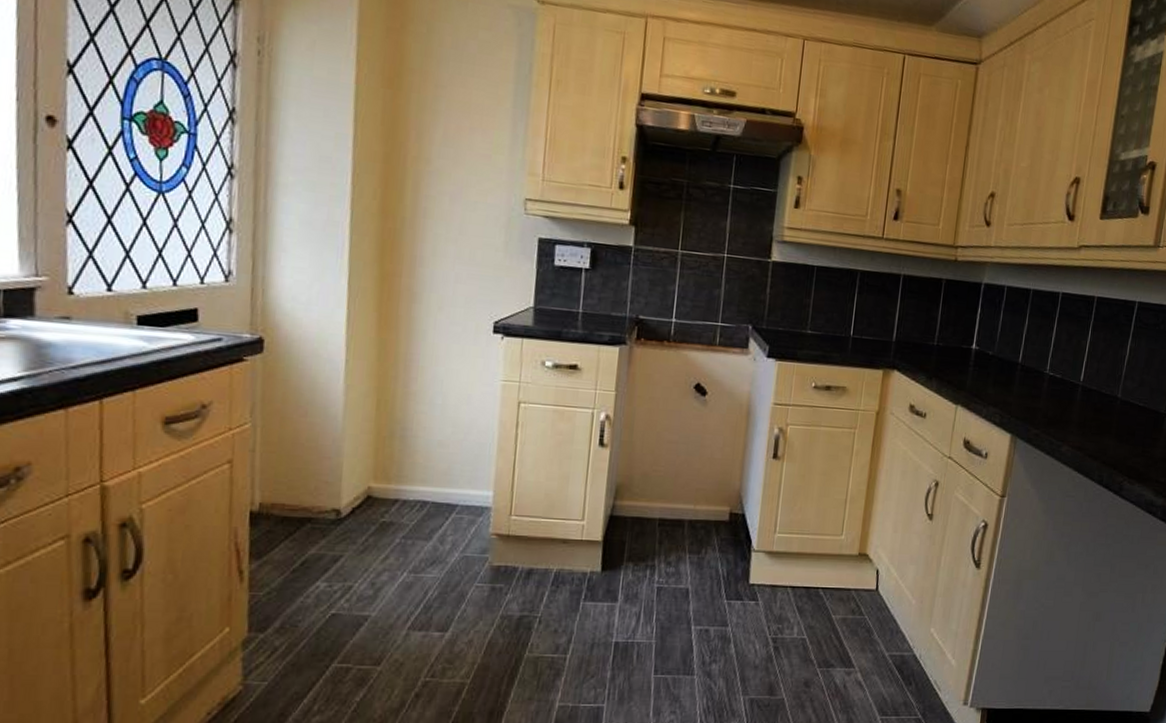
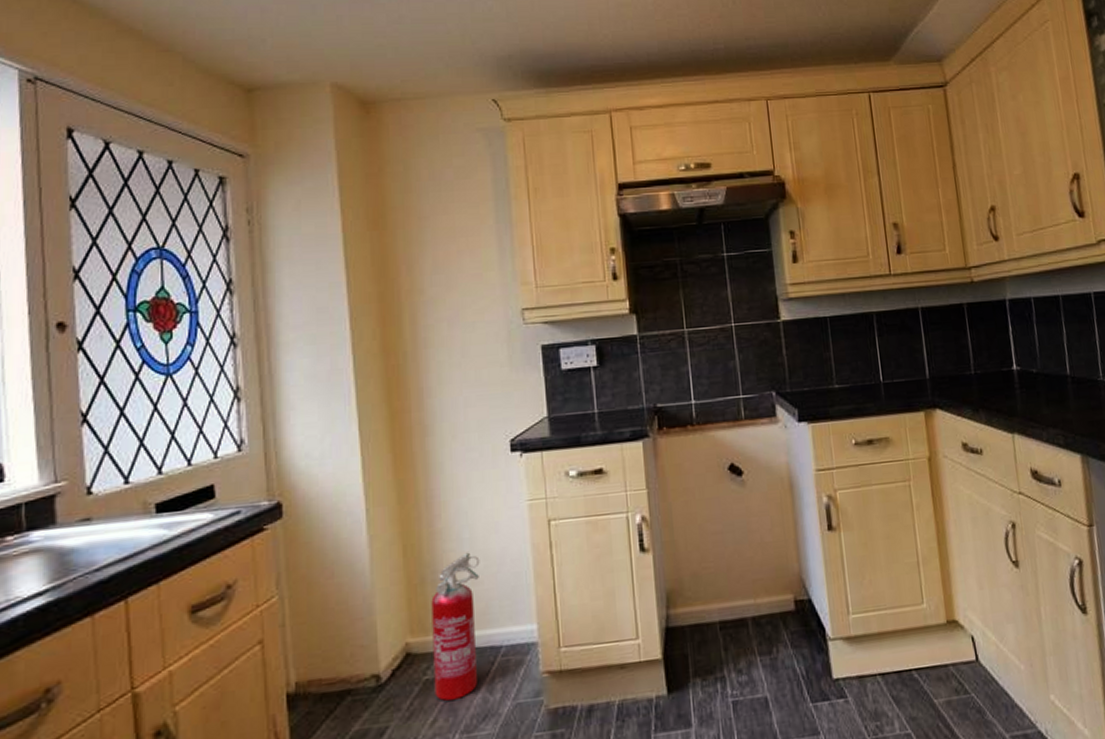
fire extinguisher: none [389,417,449,543] -> present [431,552,480,701]

